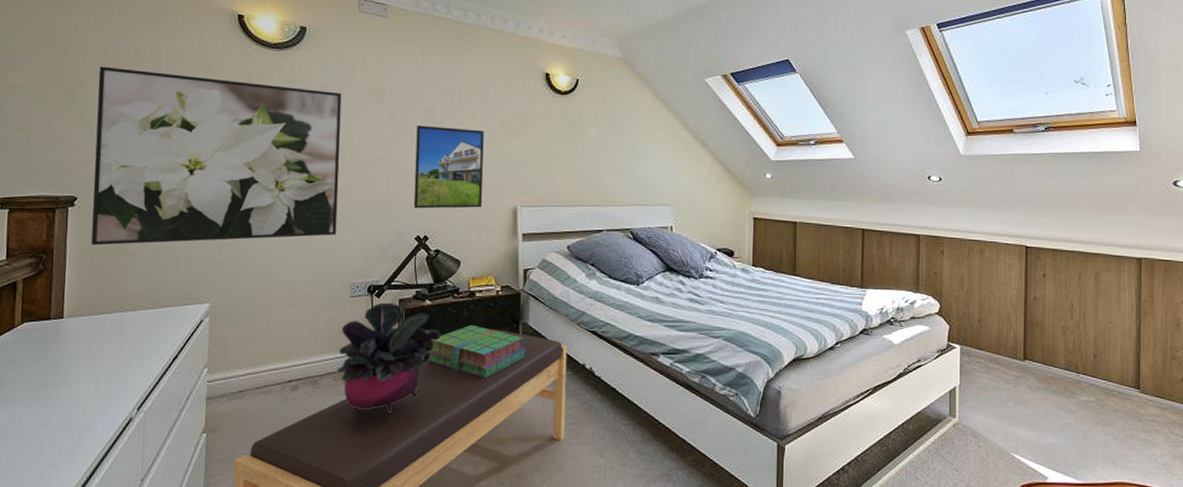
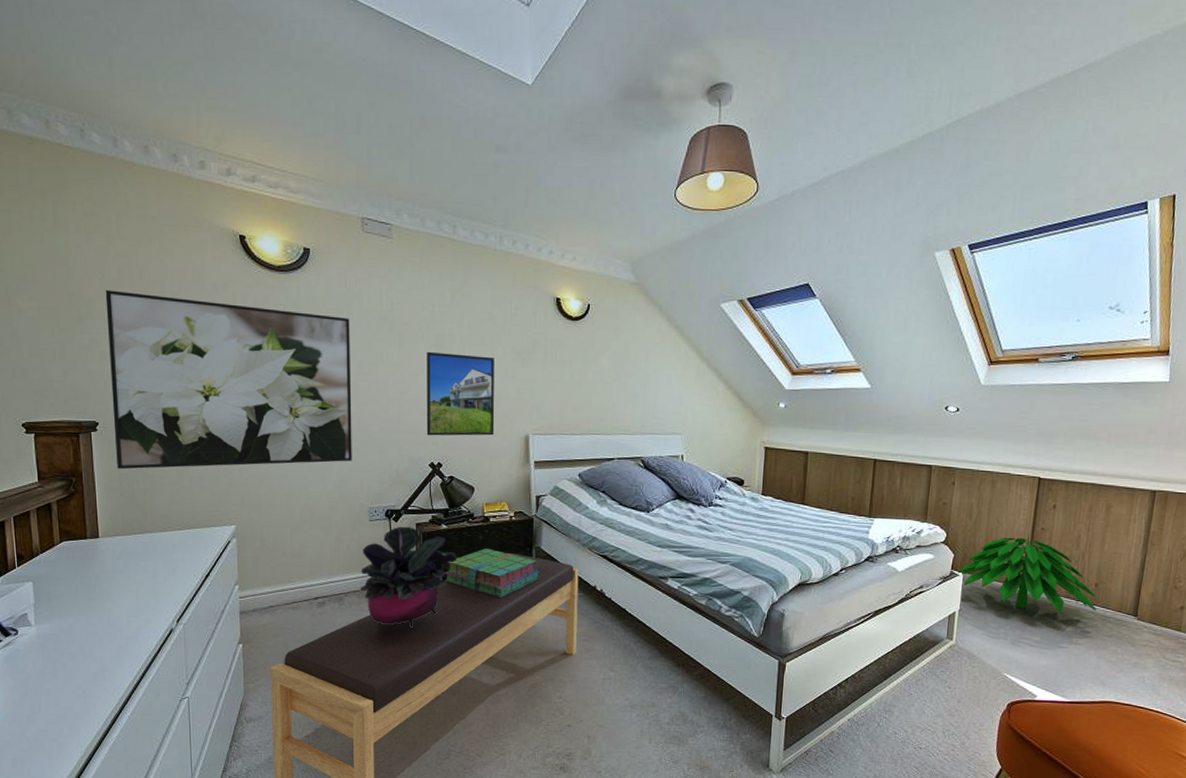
indoor plant: none [954,303,1098,387] -> present [957,533,1097,614]

